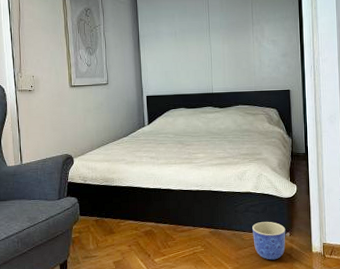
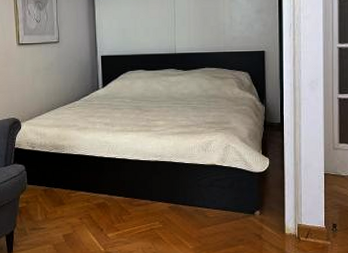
planter: present [252,222,286,260] -> none [217,198,255,241]

